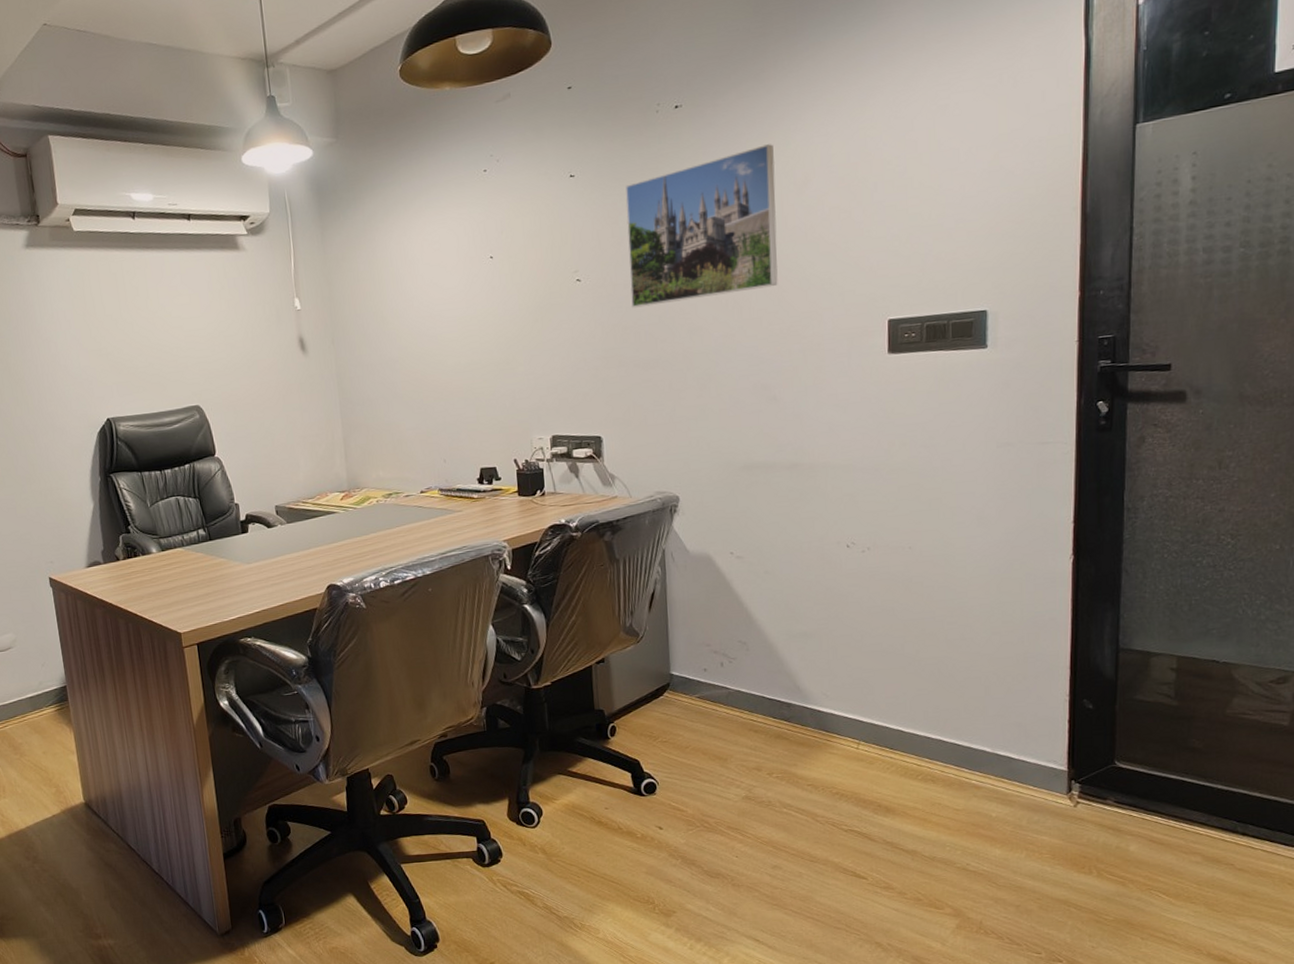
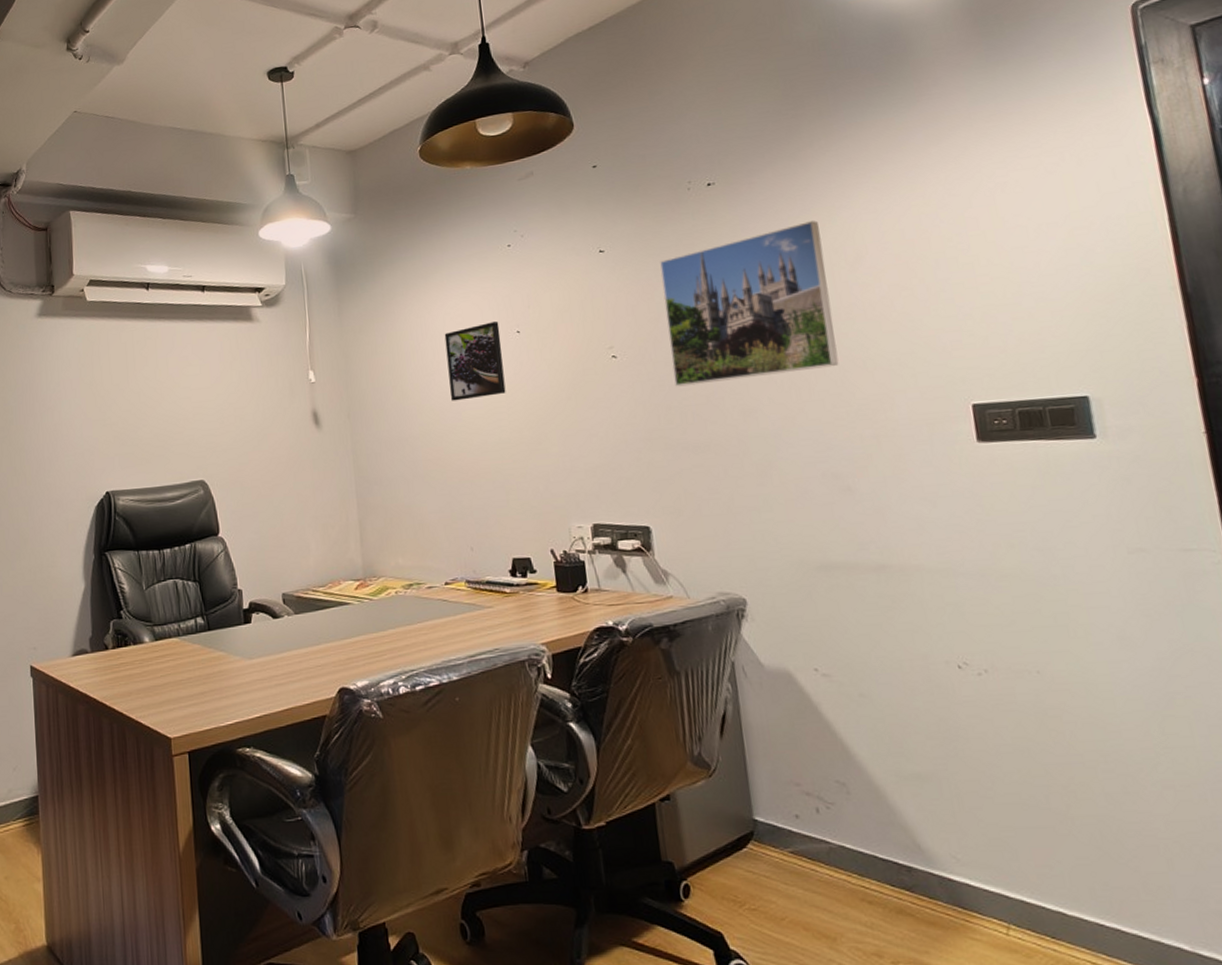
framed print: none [422,247,479,326] -> present [444,321,506,401]

